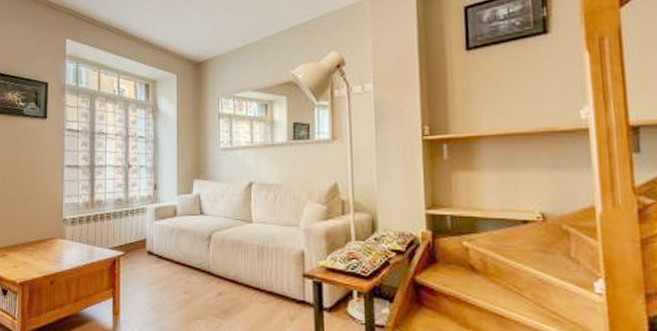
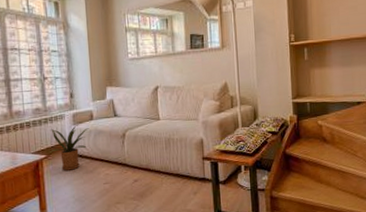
house plant: none [129,219,172,272] -> present [50,124,89,171]

